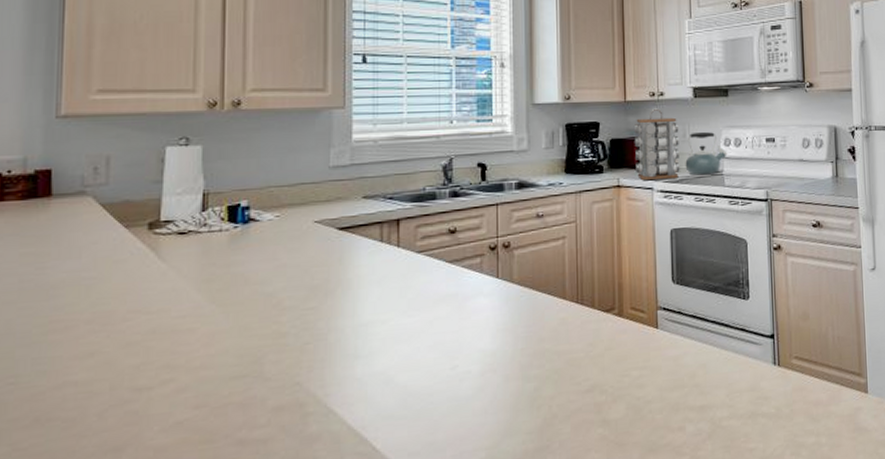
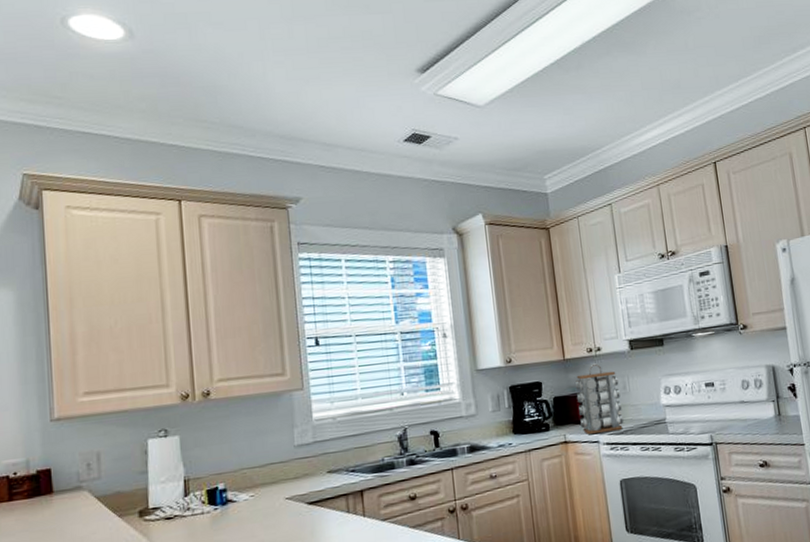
kettle: present [685,132,727,176] -> none [628,382,669,426]

